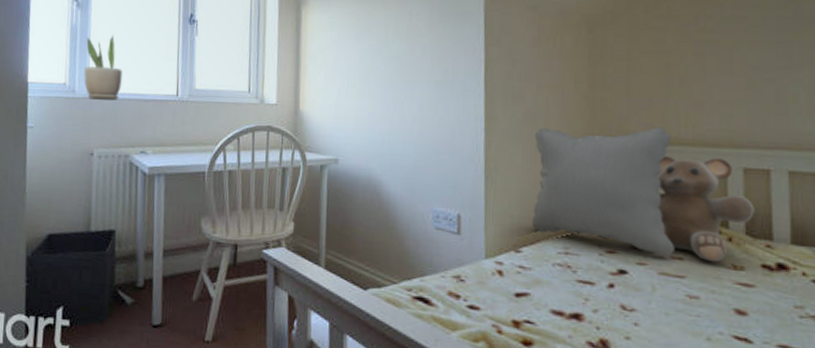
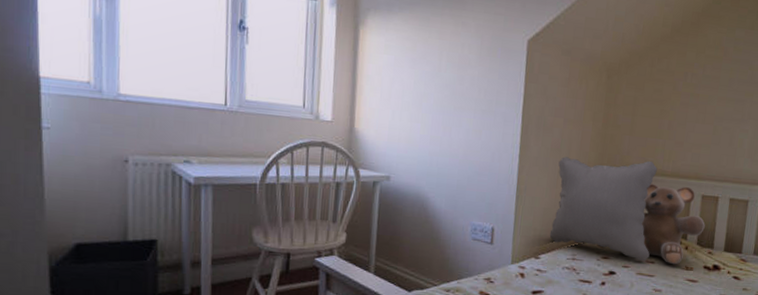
potted plant: present [84,35,122,100] -> none [113,32,161,105]

